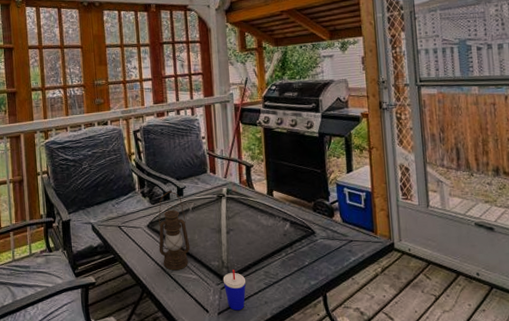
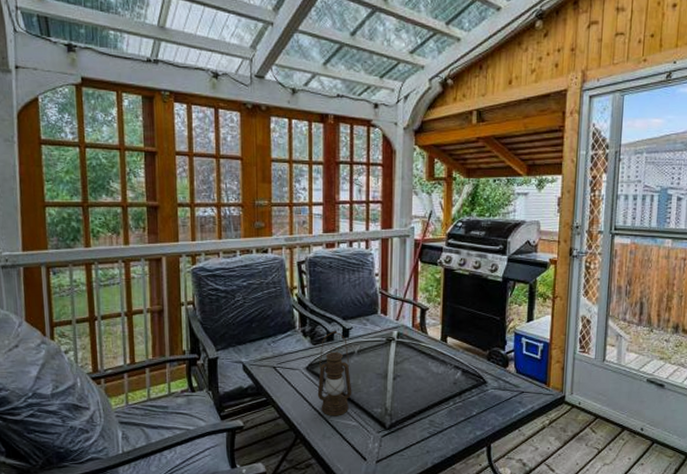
beverage cup: present [223,270,246,311] -> none [384,417,409,459]

